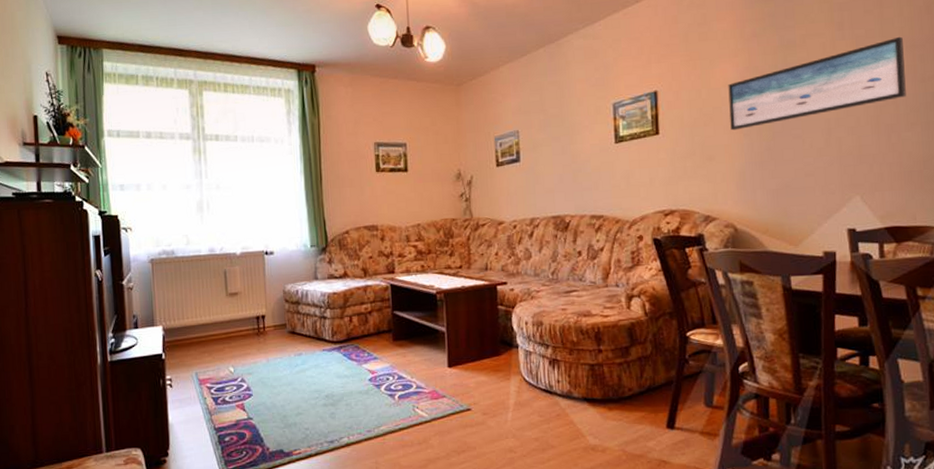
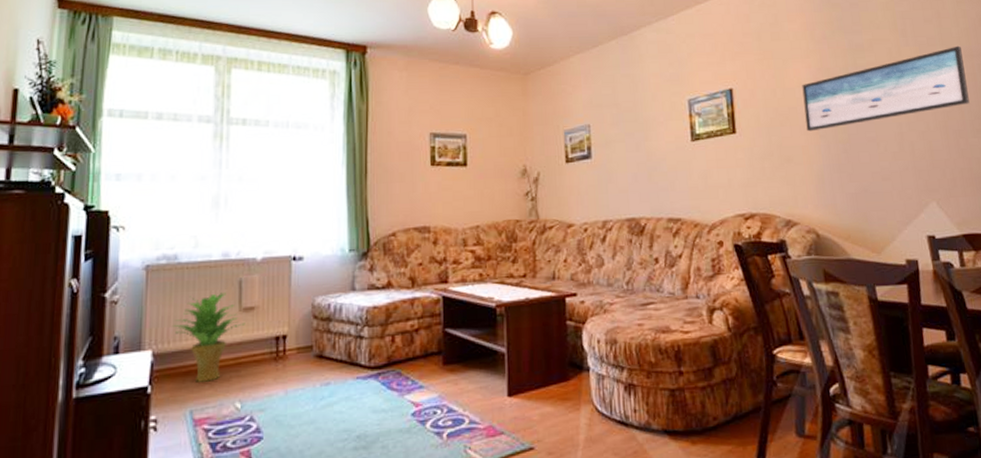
potted plant: none [176,281,232,352] -> present [173,292,245,383]

